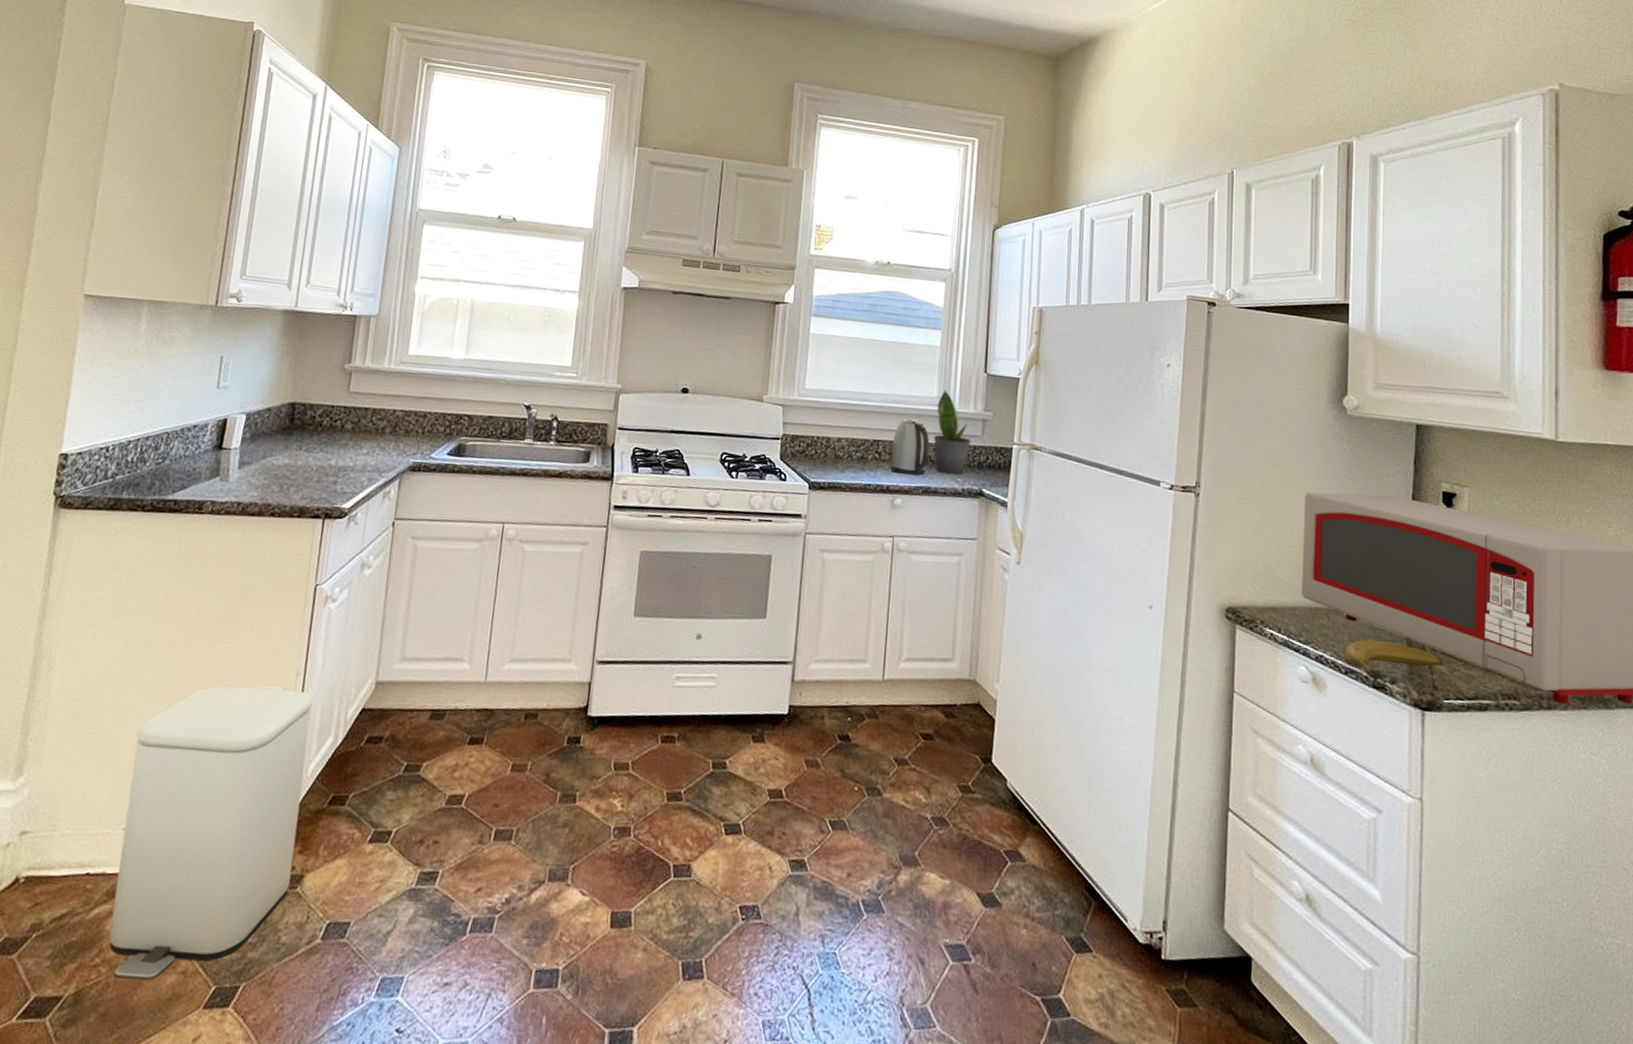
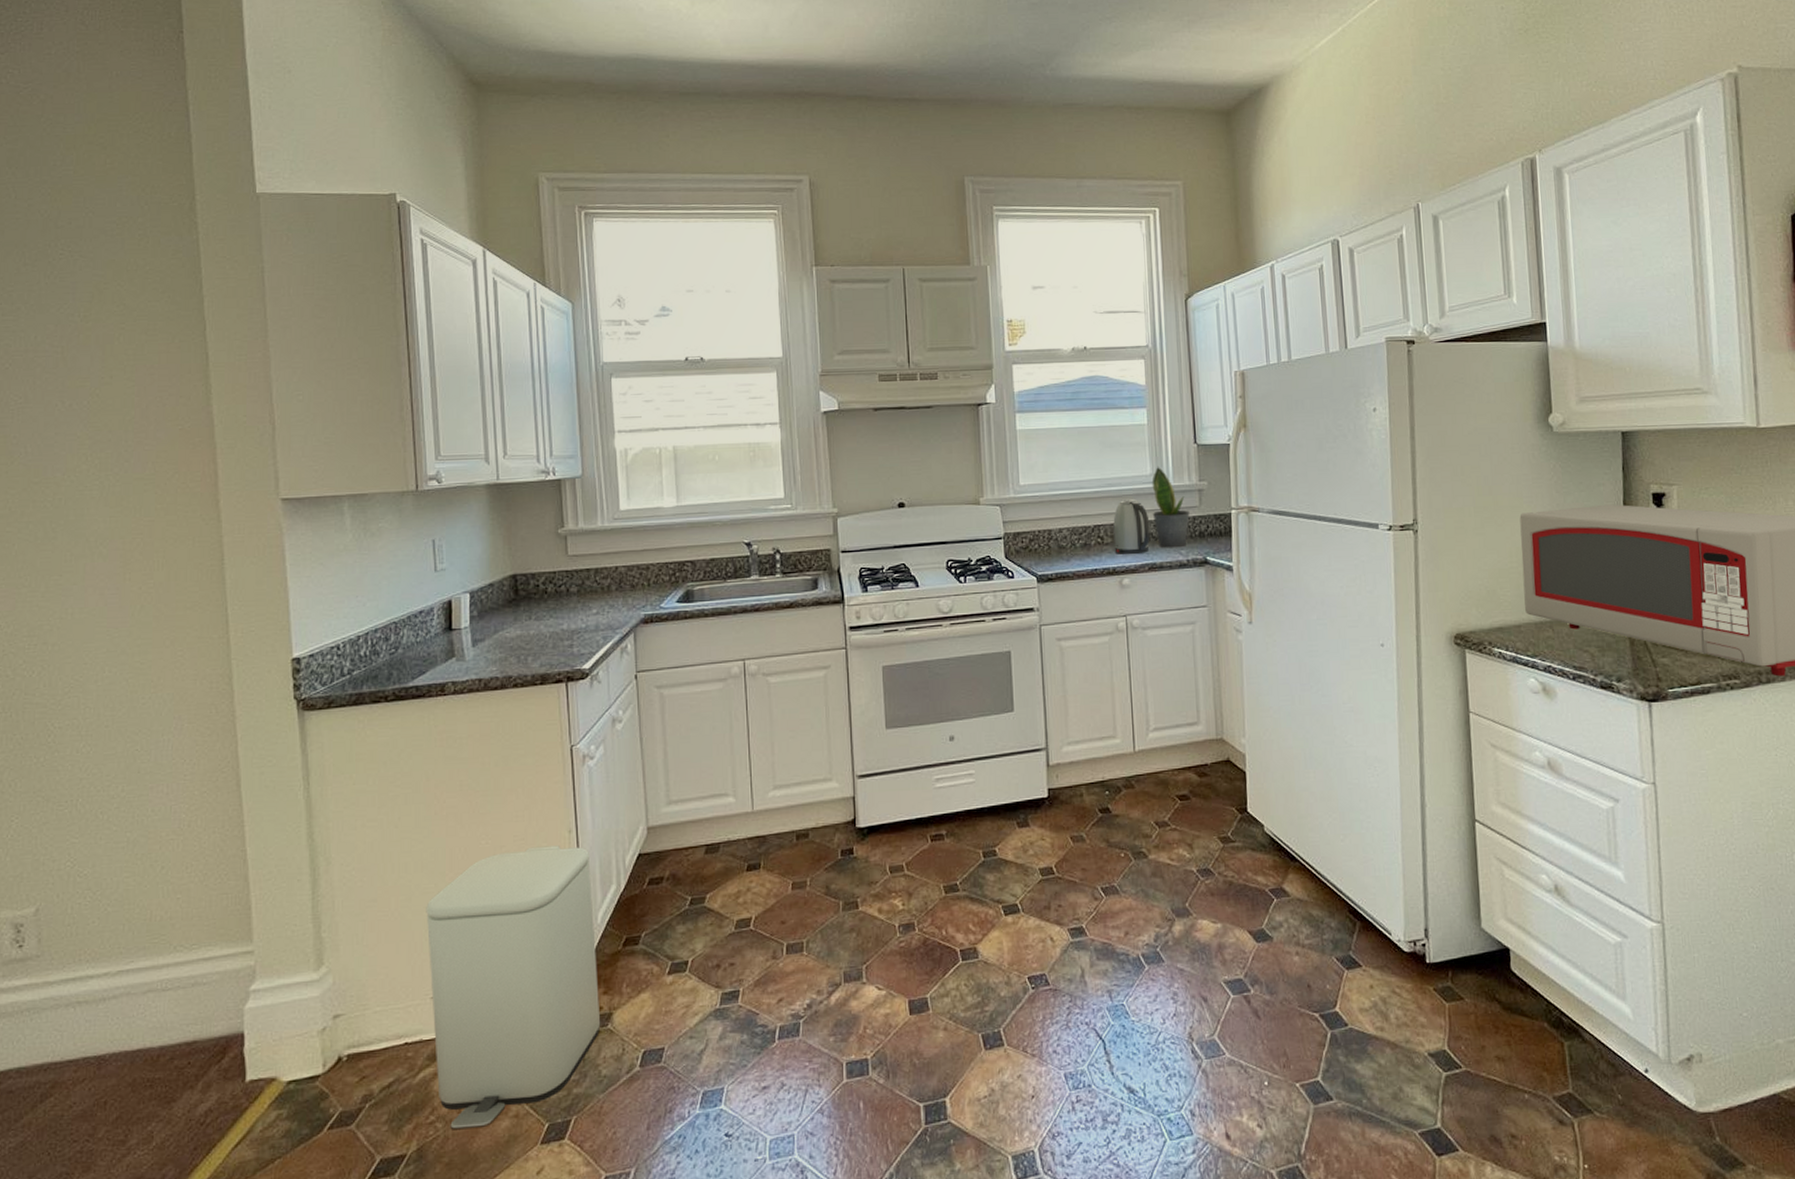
fruit: present [1345,639,1441,681] -> none [1571,644,1664,681]

